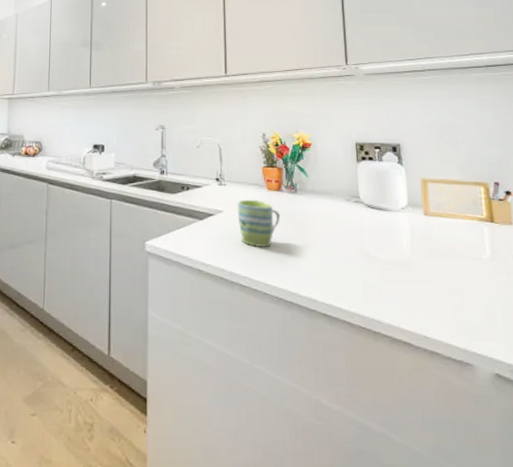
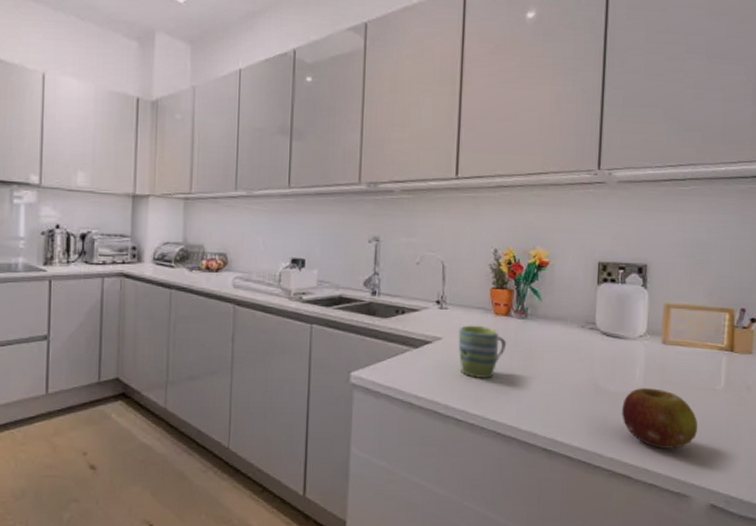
fruit: none [394,257,471,316] -> present [622,388,698,449]

